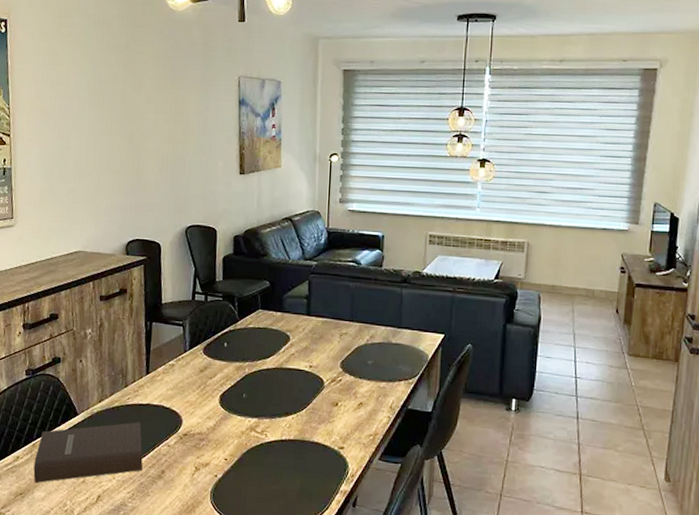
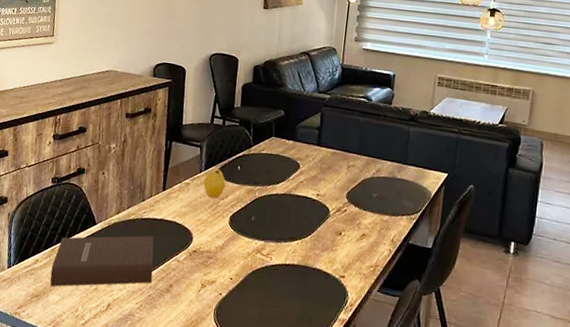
fruit: none [189,347,213,378] -> present [203,168,226,198]

